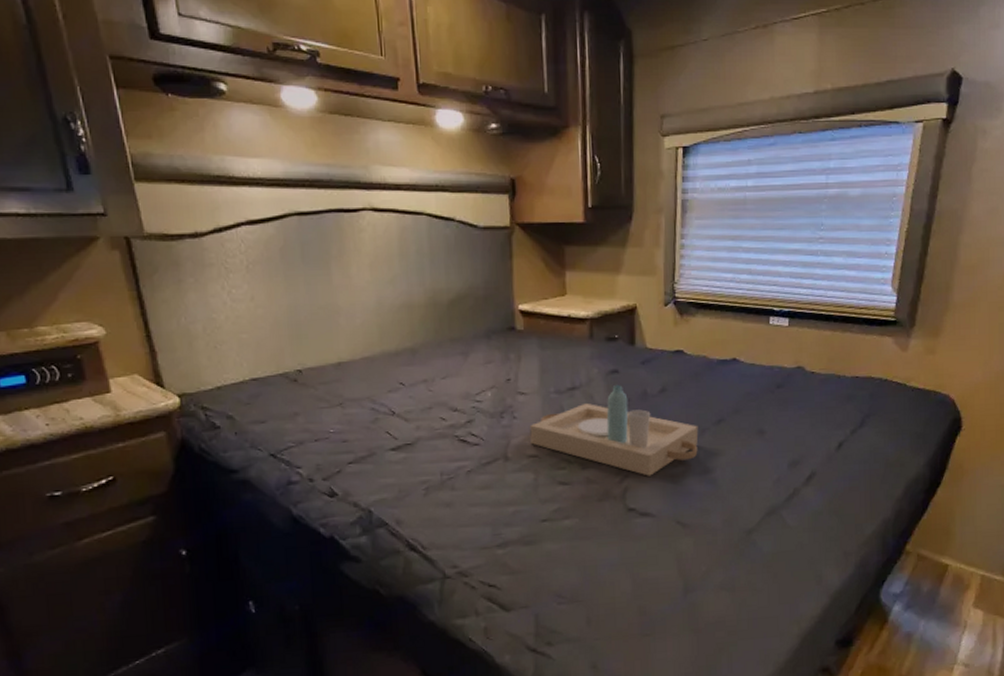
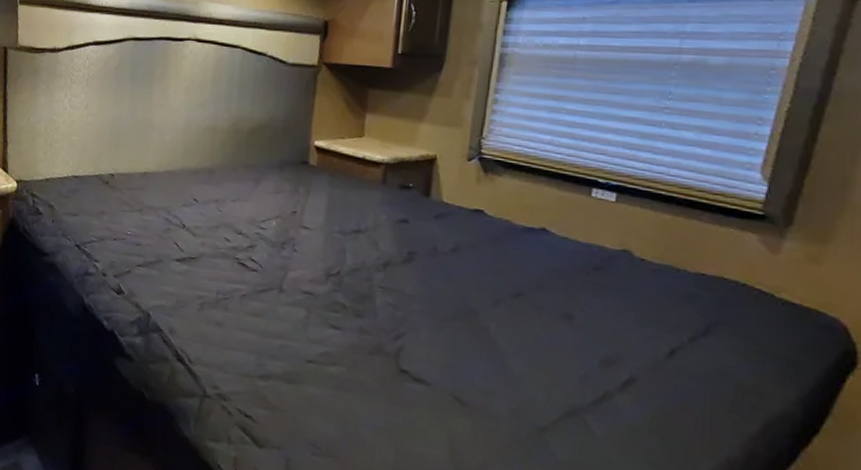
serving tray: present [530,385,699,476] -> none [307,235,492,340]

